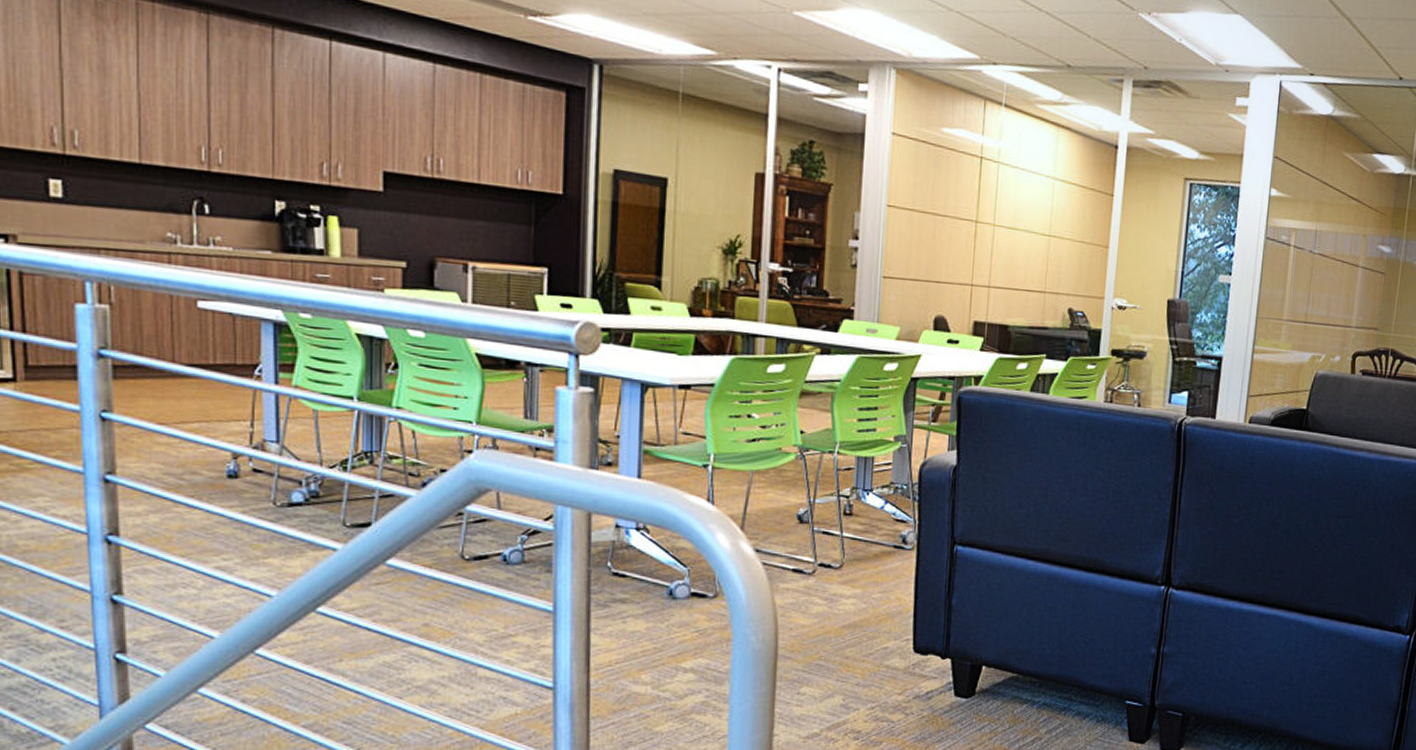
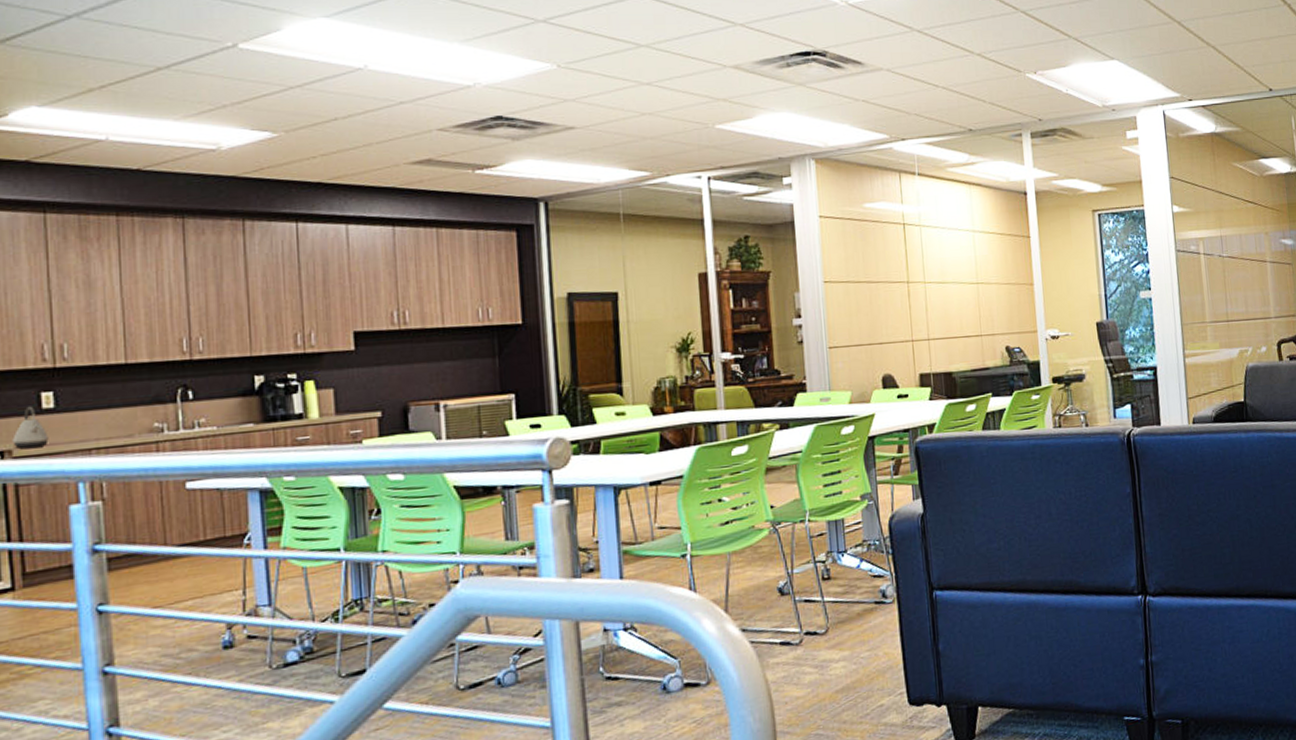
kettle: none [18,191,56,238] -> present [12,406,49,449]

